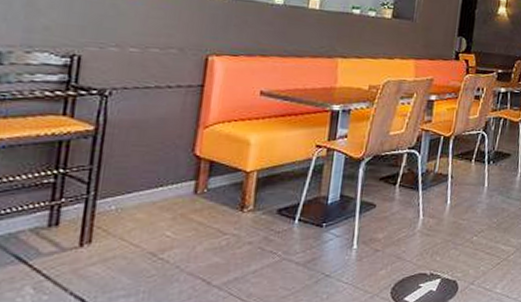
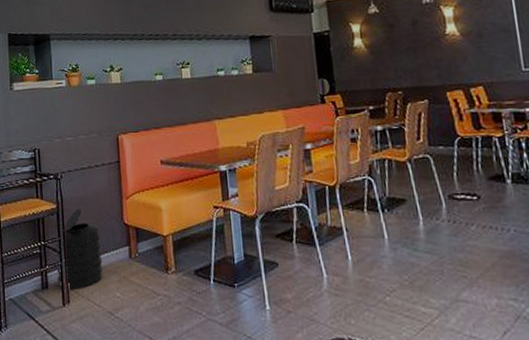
trash can: none [77,133,158,229] -> present [55,208,103,291]

